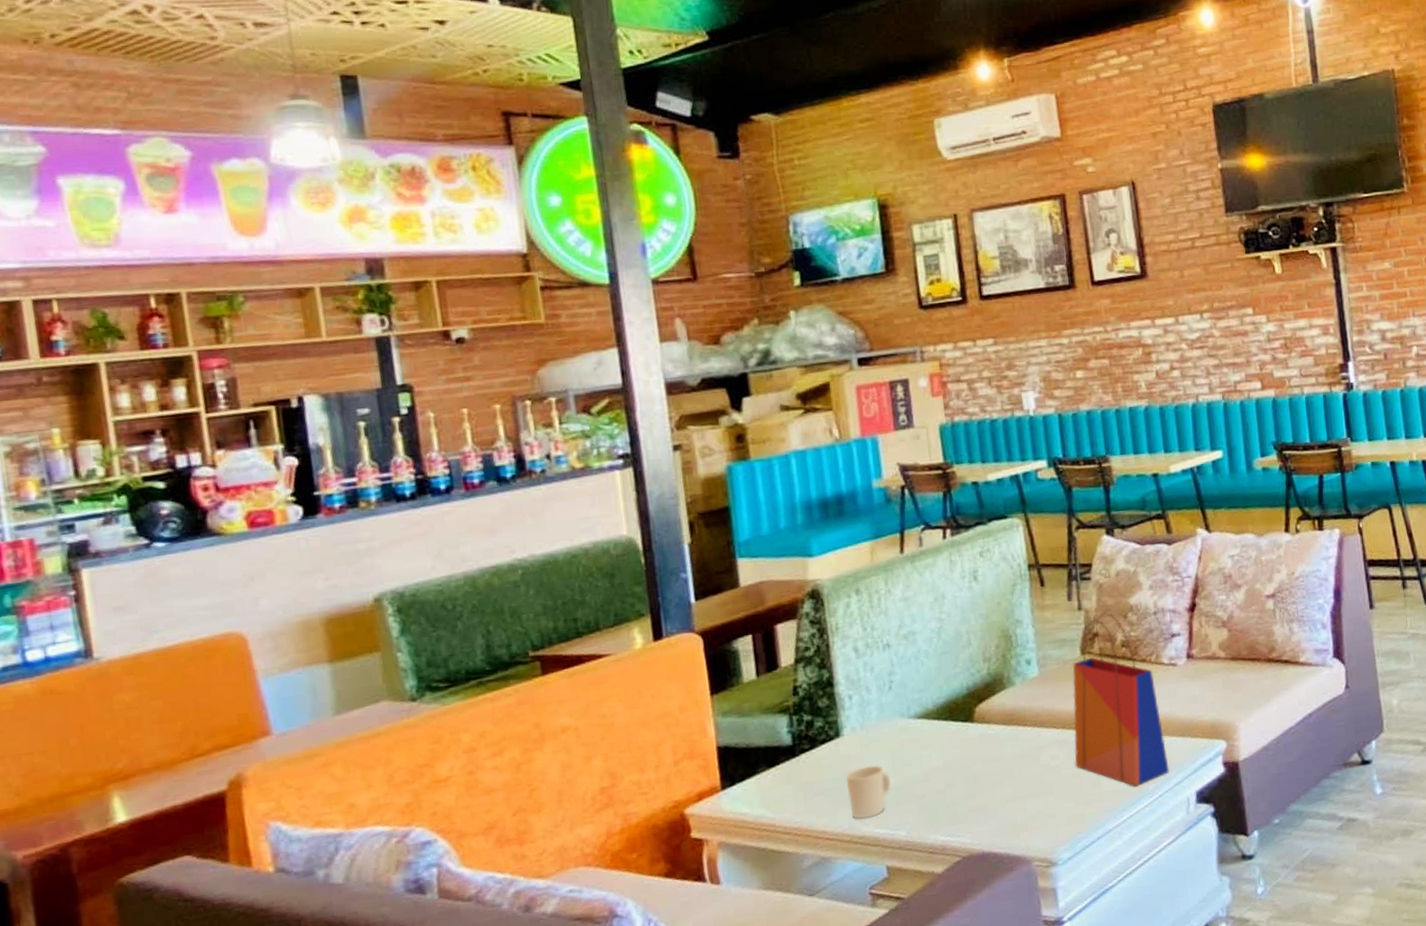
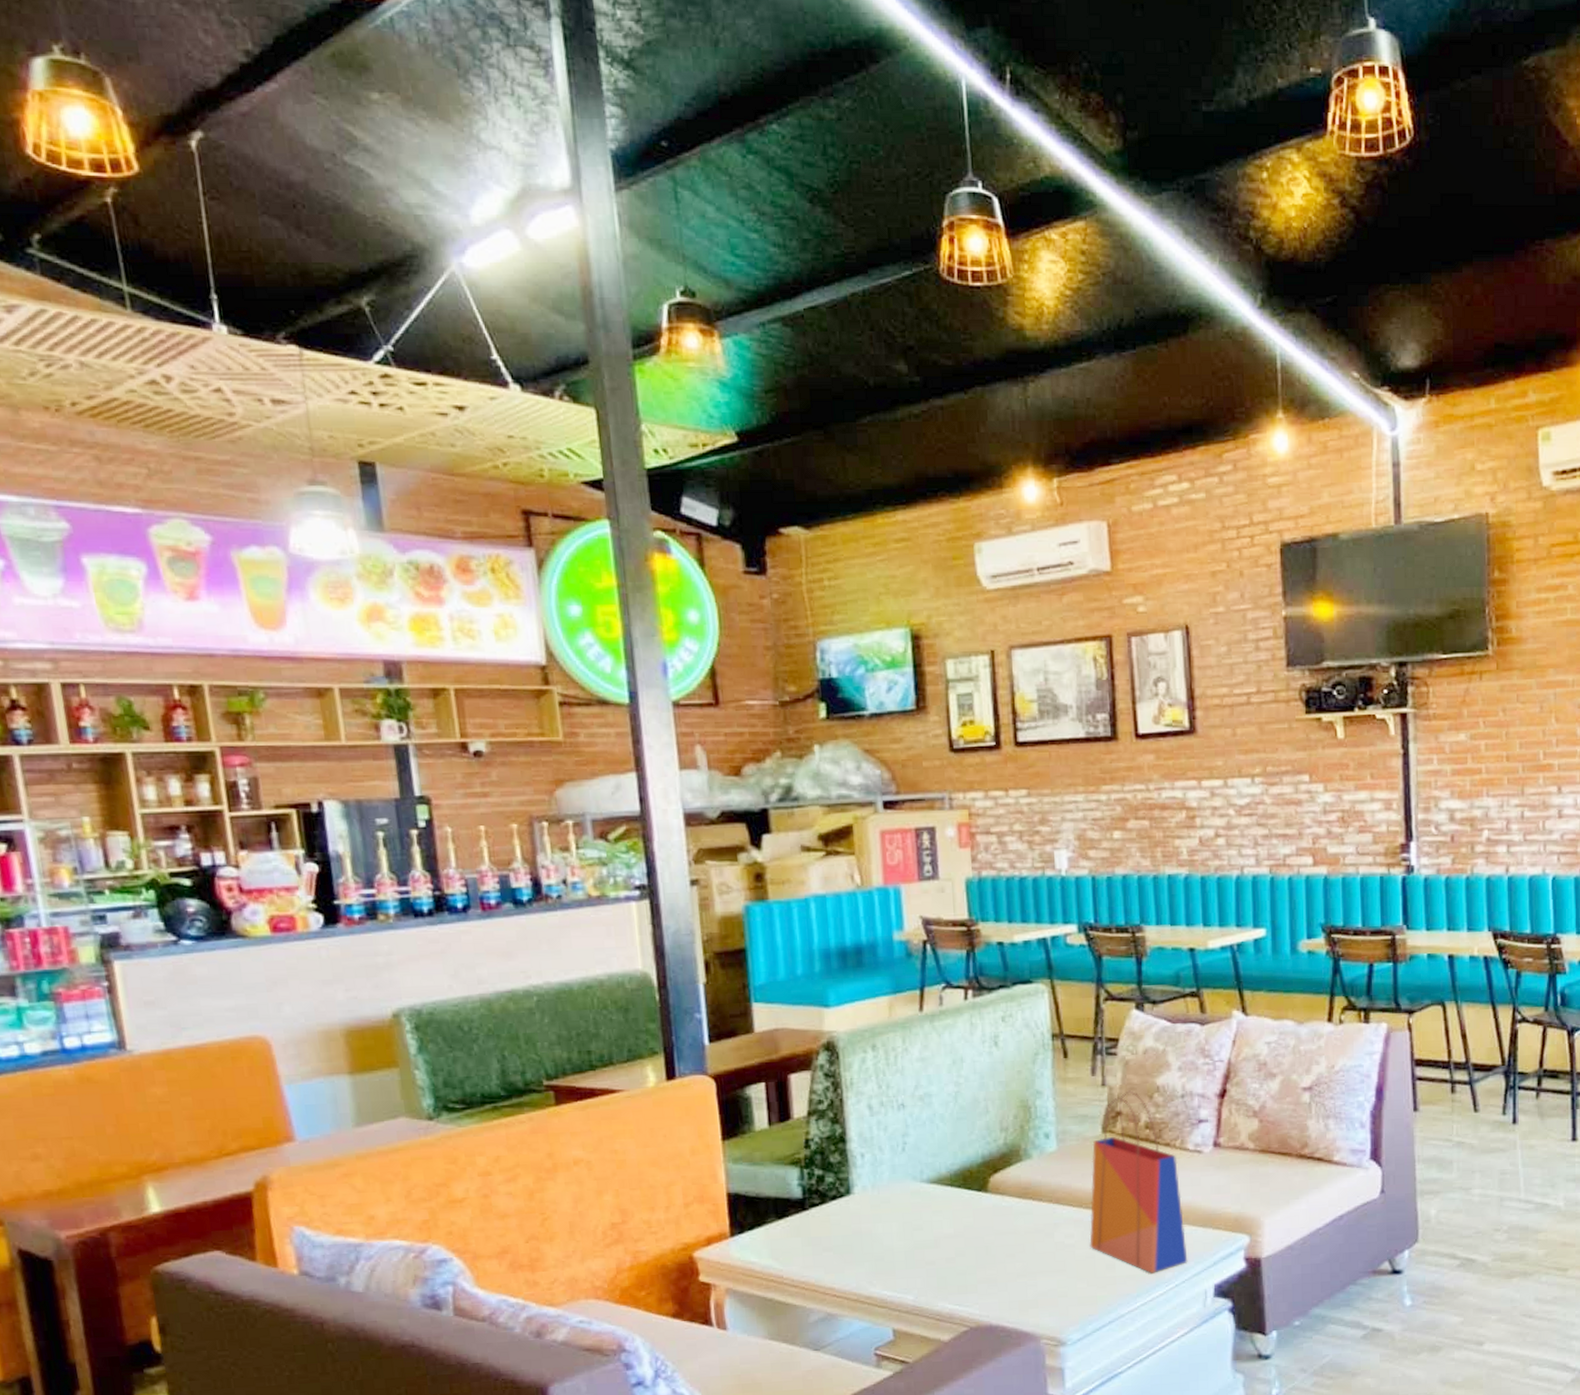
mug: present [845,765,891,821] -> none [855,1226,901,1281]

